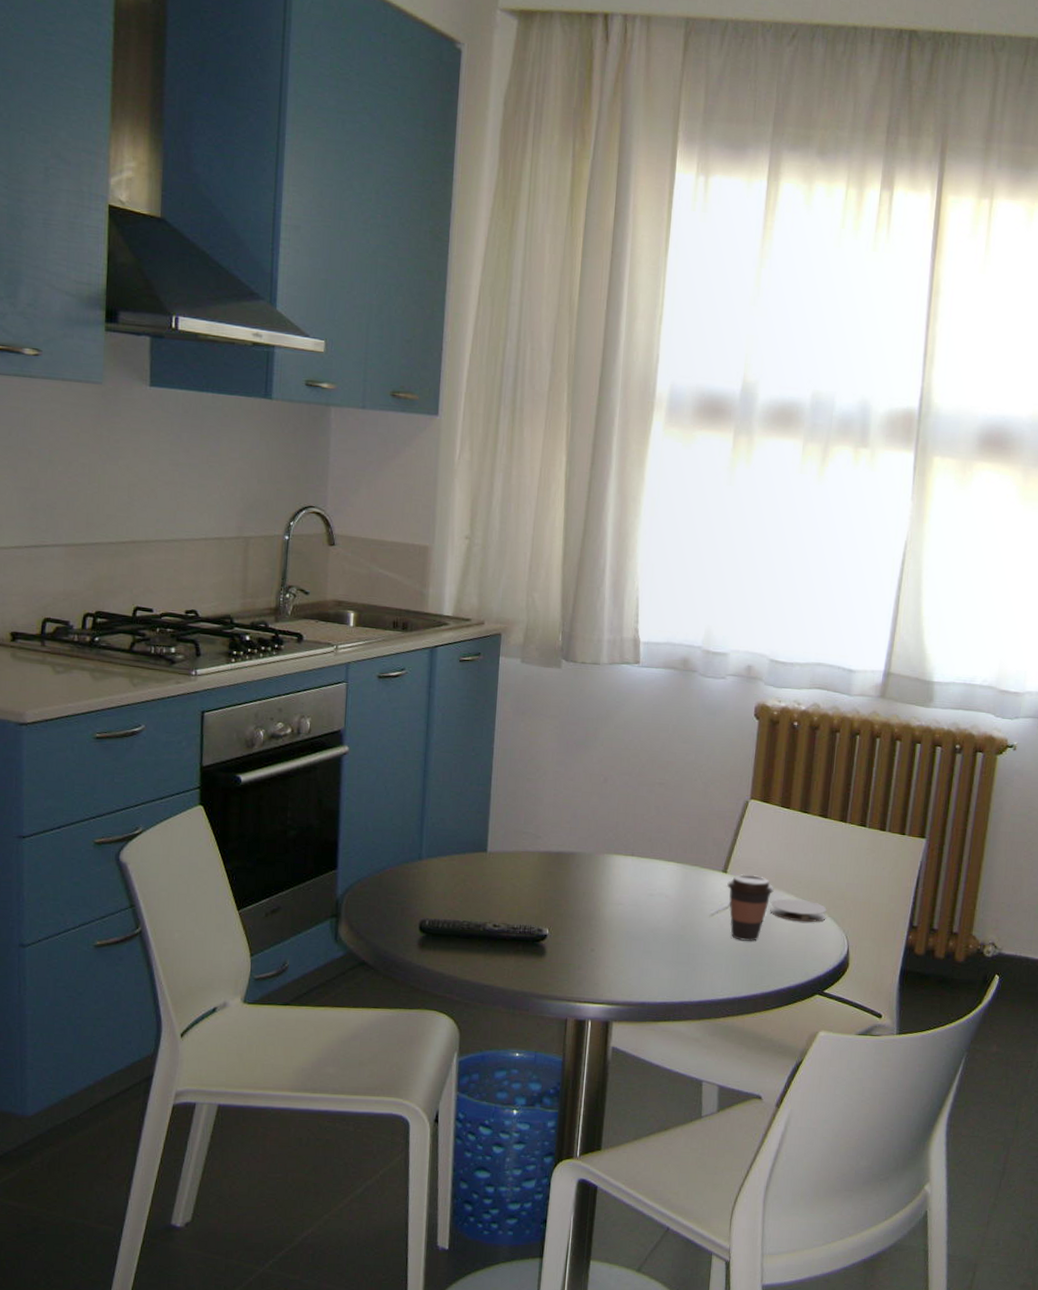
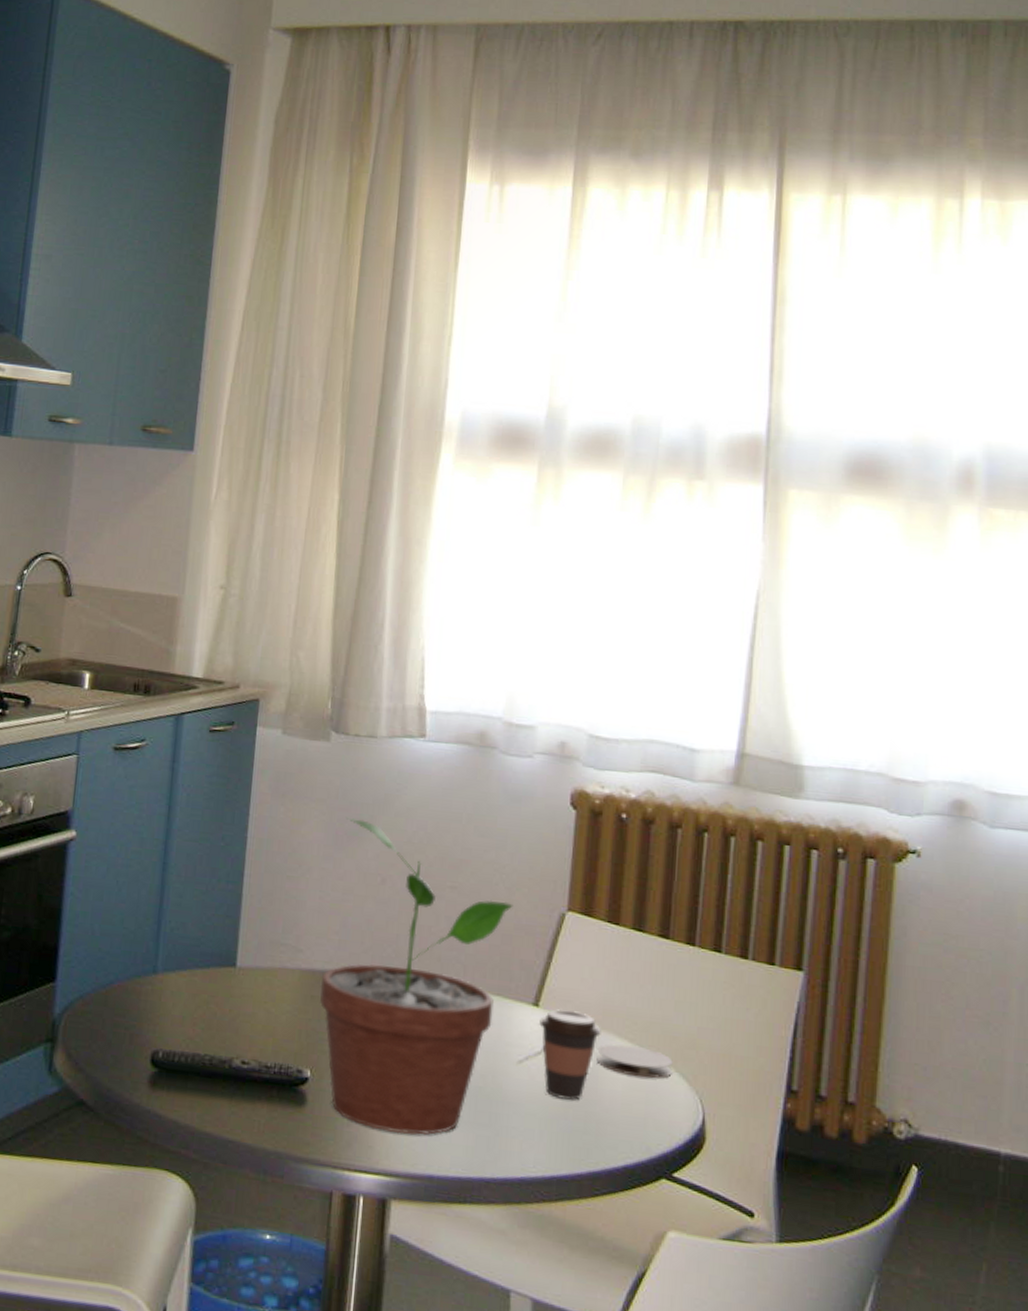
potted plant: none [555,729,708,973] -> present [320,817,513,1135]

